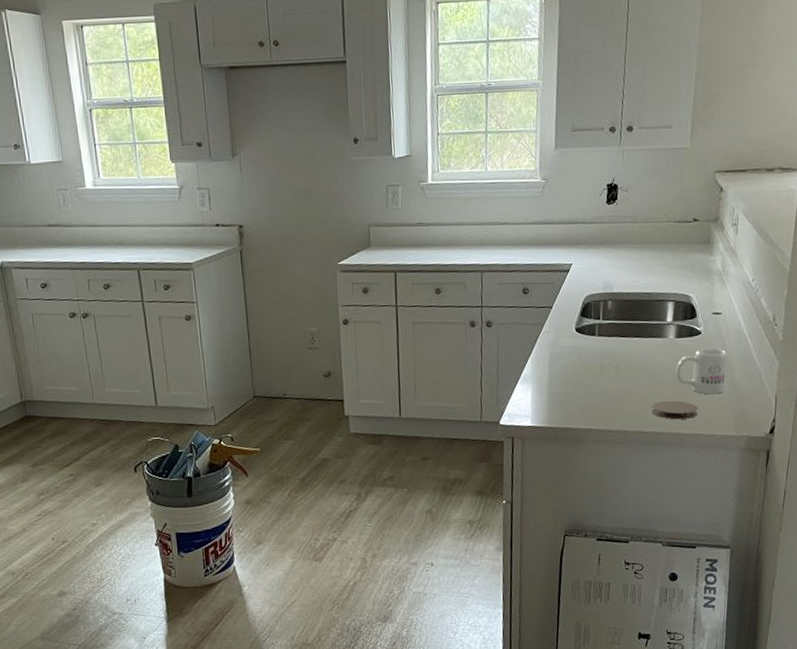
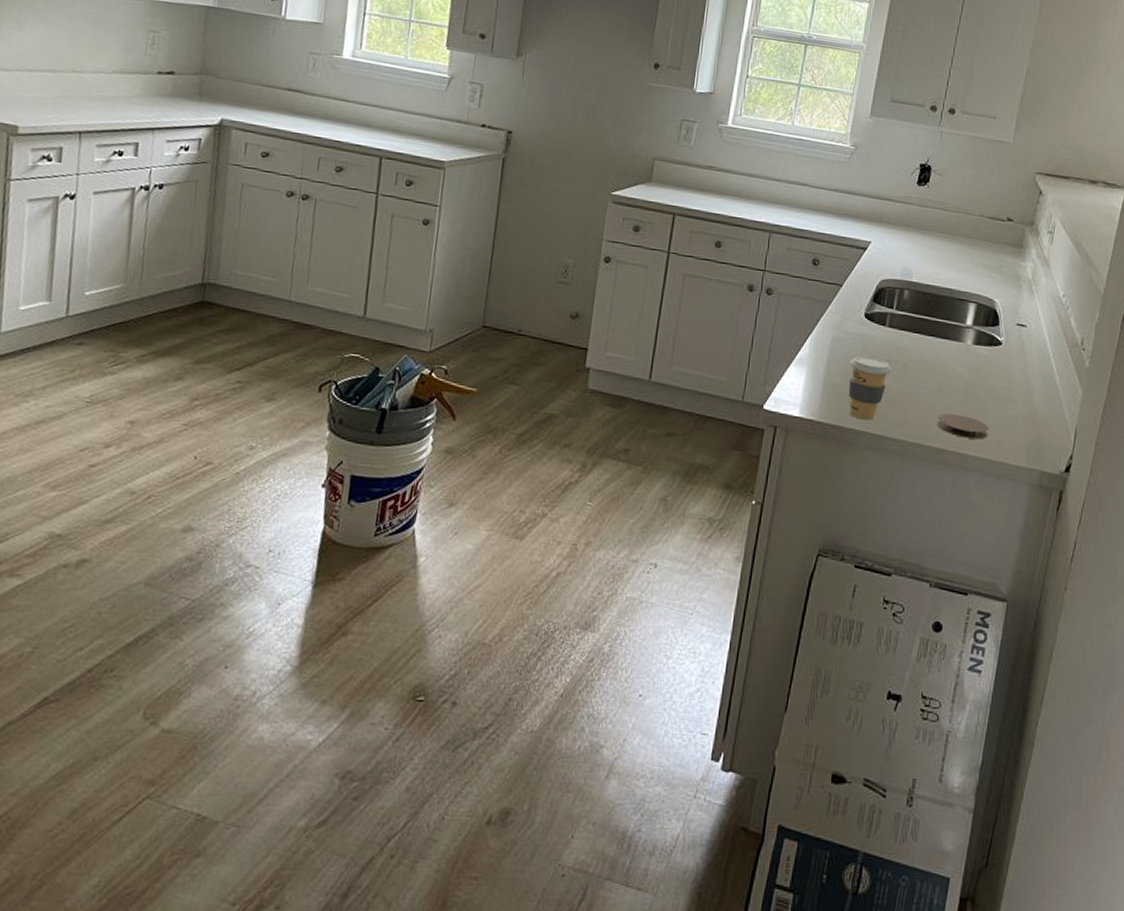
coffee cup: none [568,364,606,419] -> present [848,356,892,420]
mug: present [675,348,728,395] -> none [968,361,1029,416]

